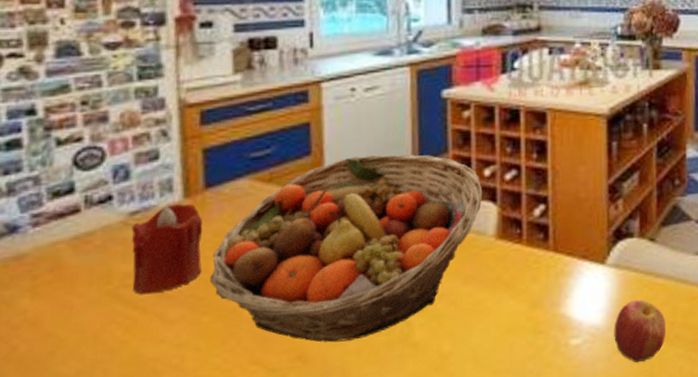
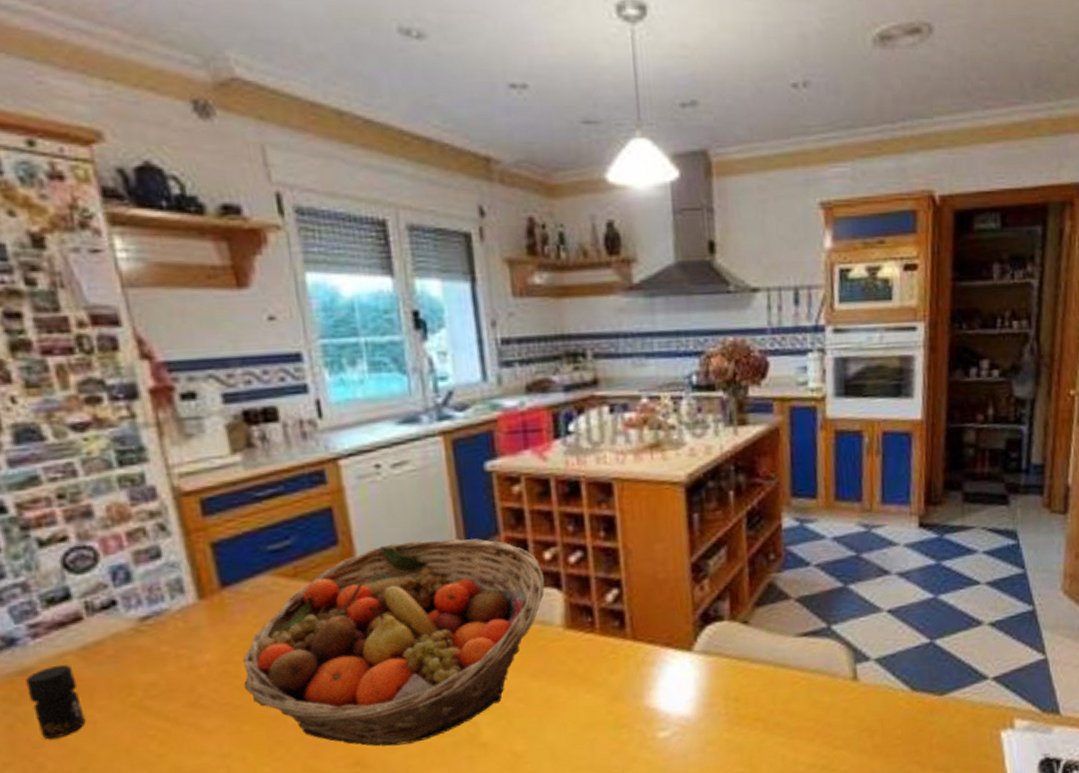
jar: none [17,253,64,322] -> present [25,665,86,739]
candle: present [131,204,203,295] -> none [145,606,233,706]
apple: present [614,299,666,363] -> none [706,687,765,754]

